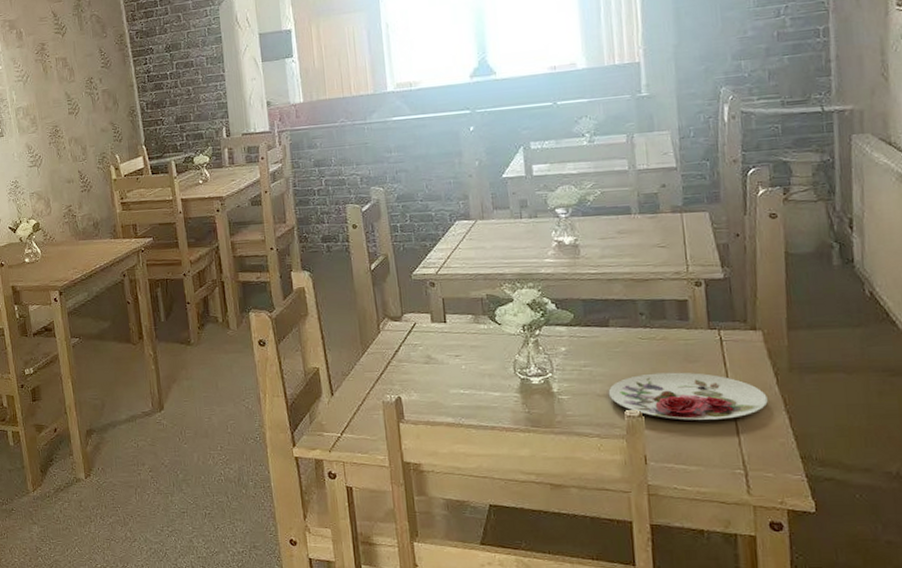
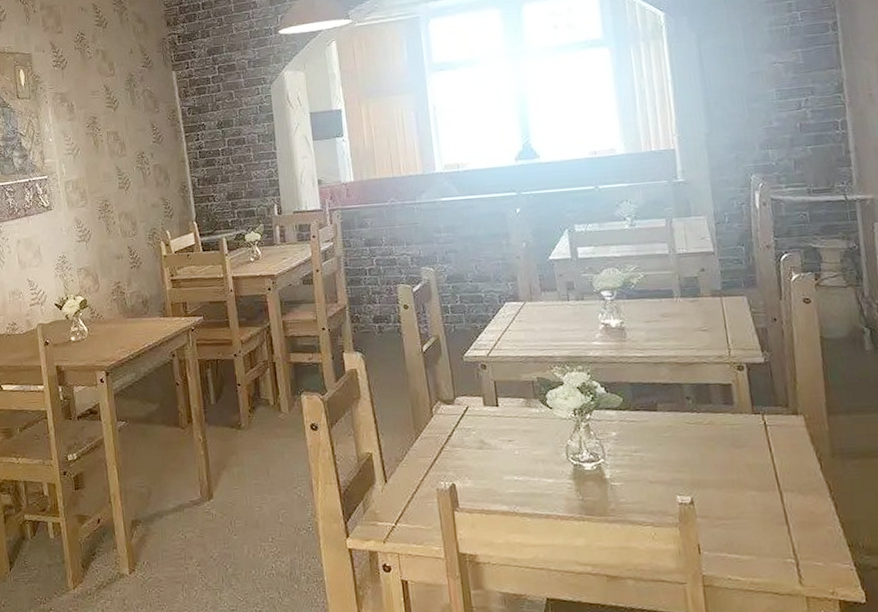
plate: present [608,372,768,420] -> none [659,457,814,507]

